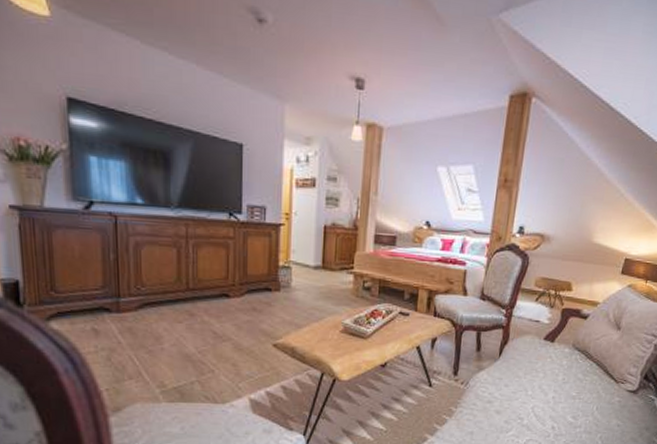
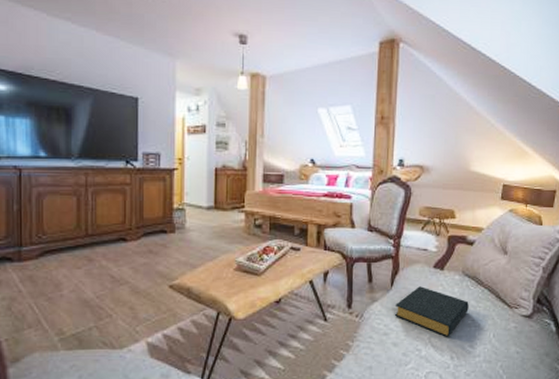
hardback book: none [499,357,576,408] -> present [394,286,469,337]

